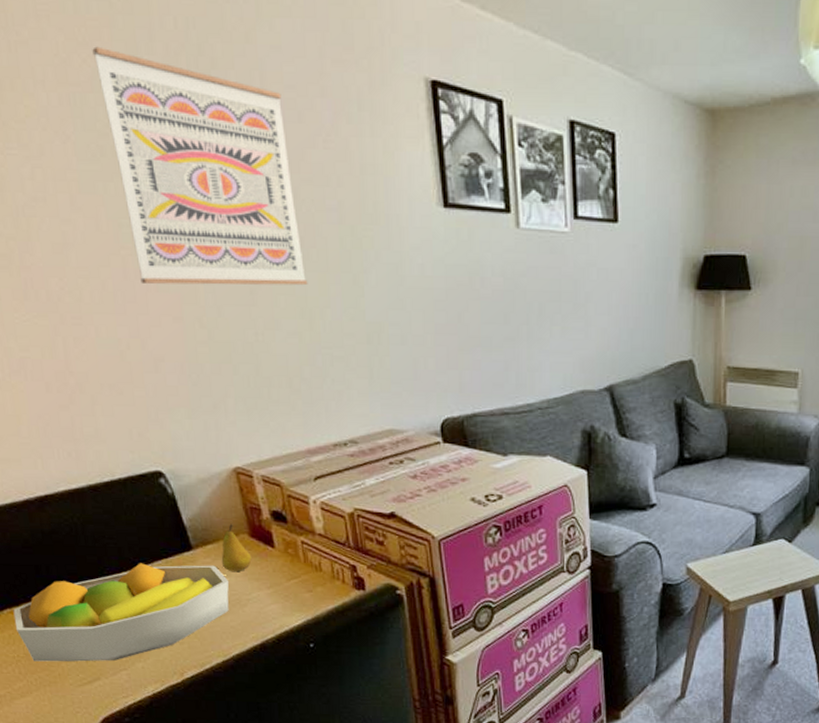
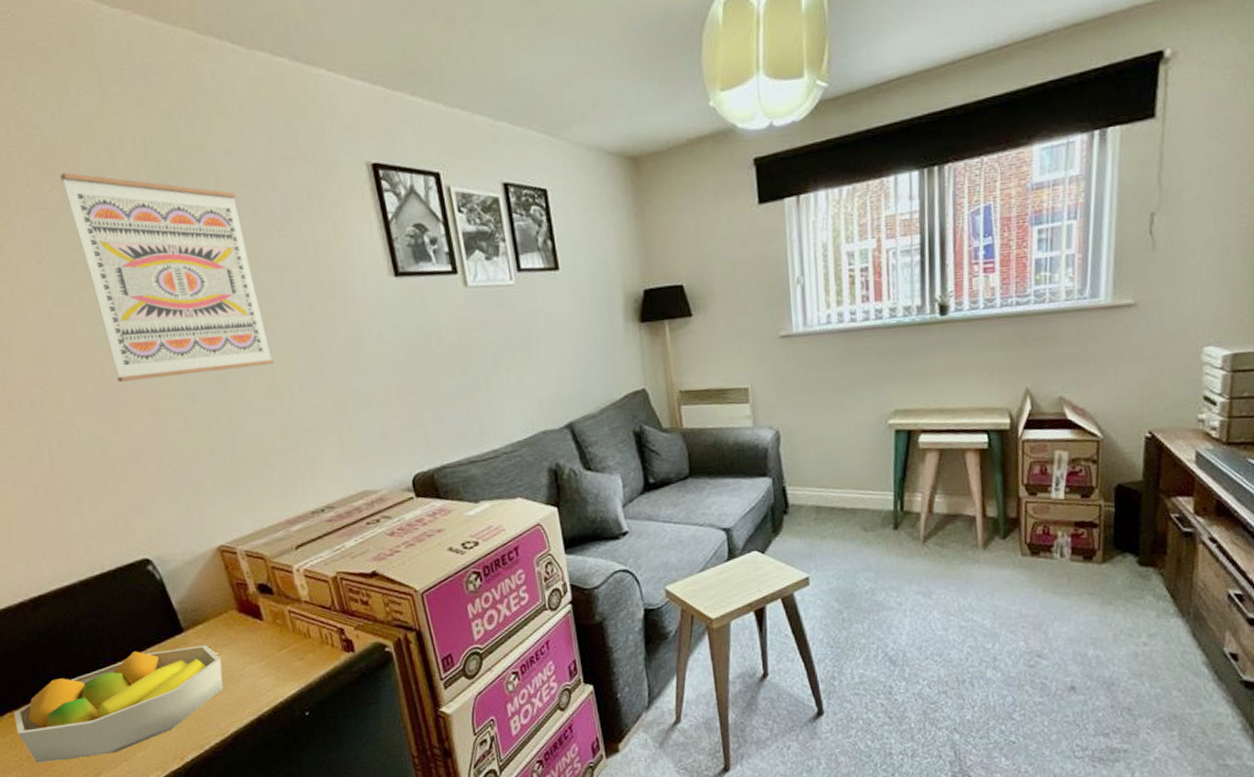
fruit: present [221,524,252,572] -> none [212,602,242,650]

